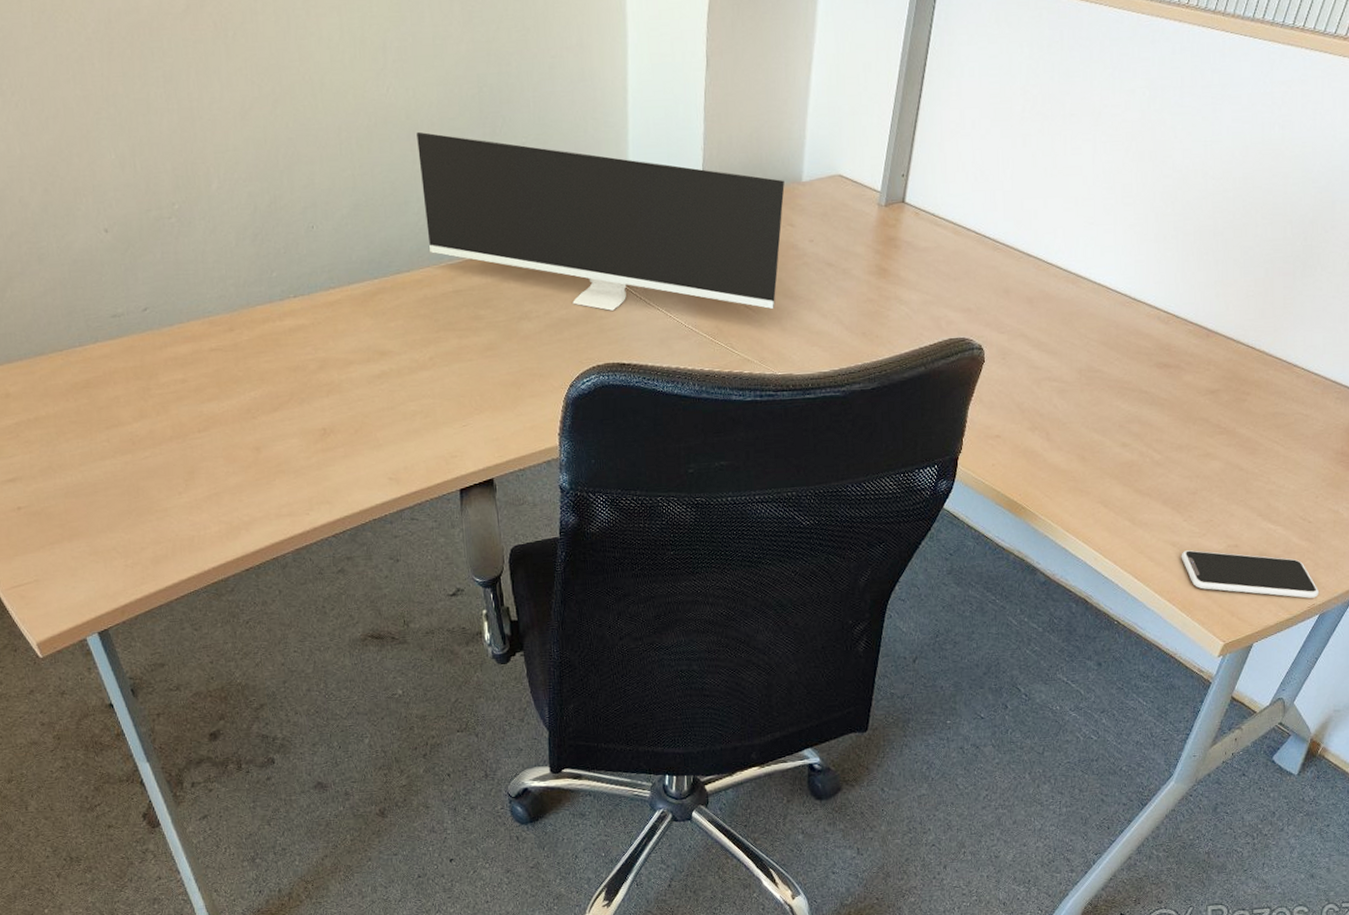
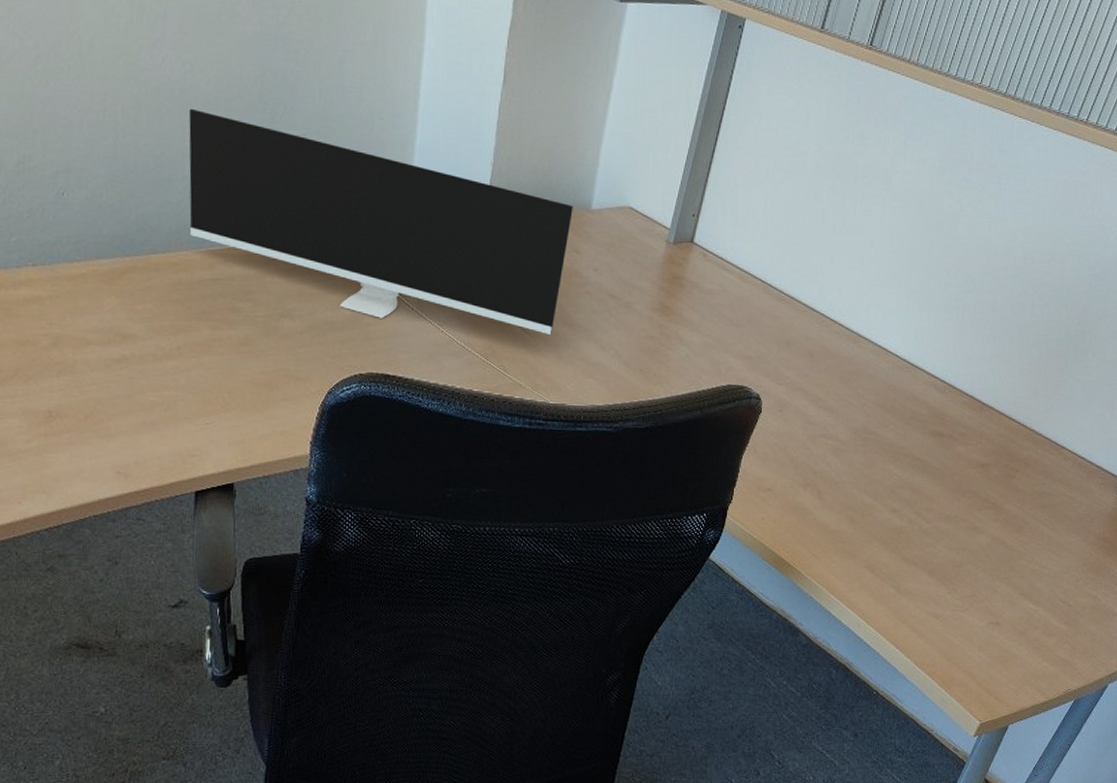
smartphone: present [1181,550,1318,598] -> none [943,624,1075,683]

